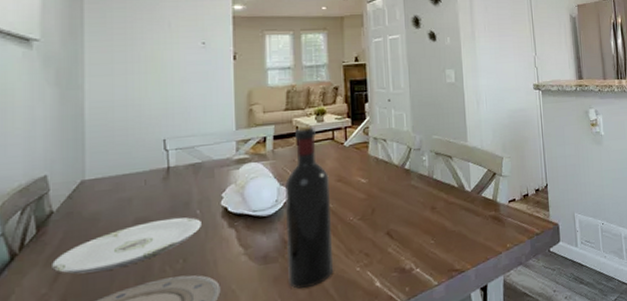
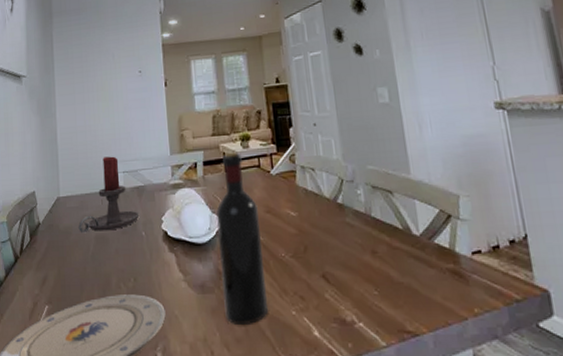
plate: present [52,217,201,274] -> none [41,237,147,281]
candle holder: none [111,132,194,217] -> present [78,156,139,232]

